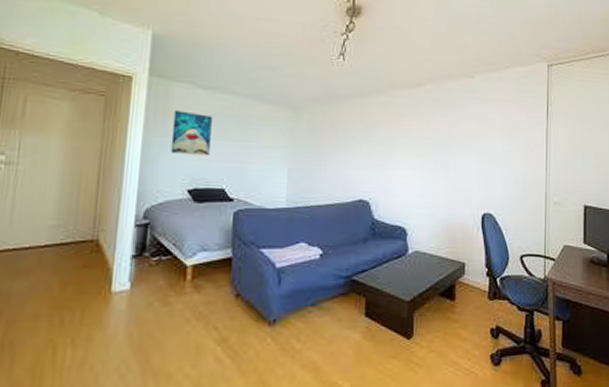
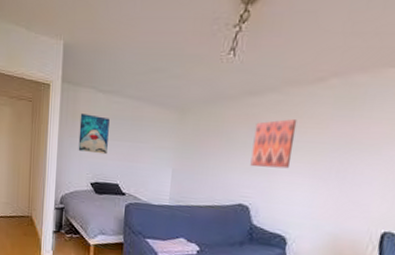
wall art: none [367,118,404,163] -> present [250,119,298,169]

